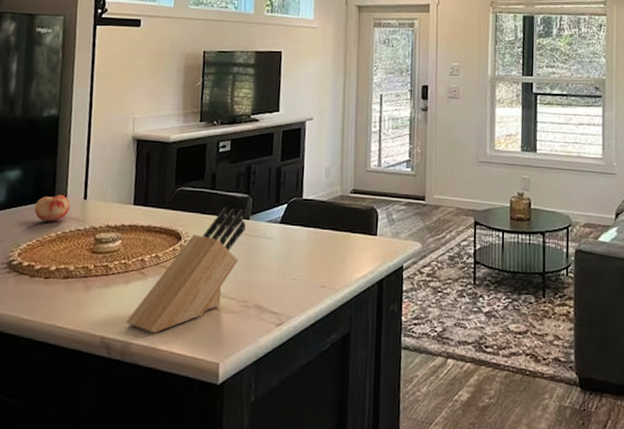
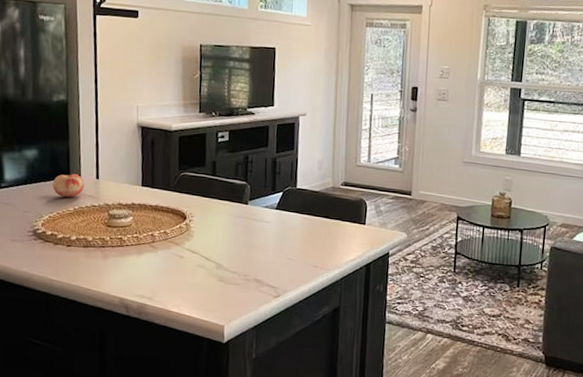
knife block: present [125,207,246,334] -> none [140,192,245,298]

